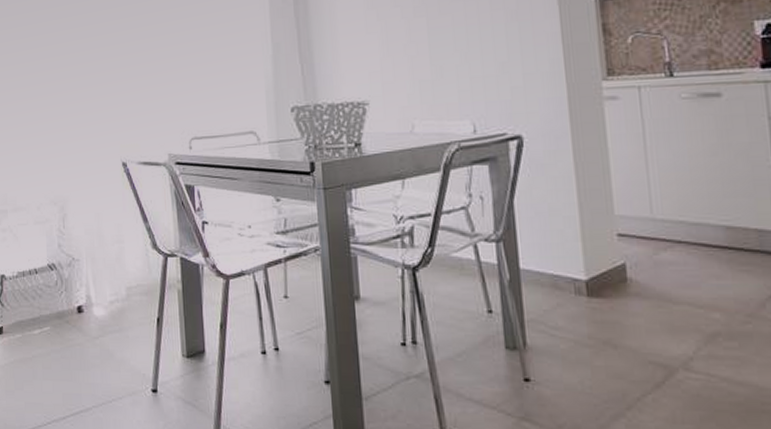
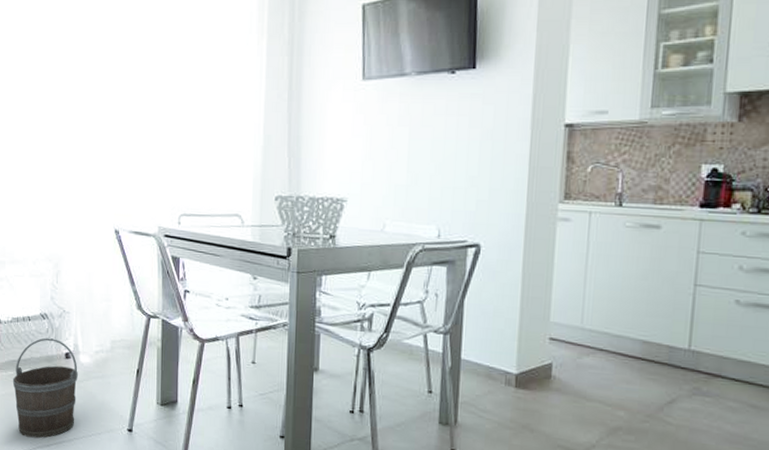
bucket: none [21,291,93,411] -> present [12,338,78,439]

